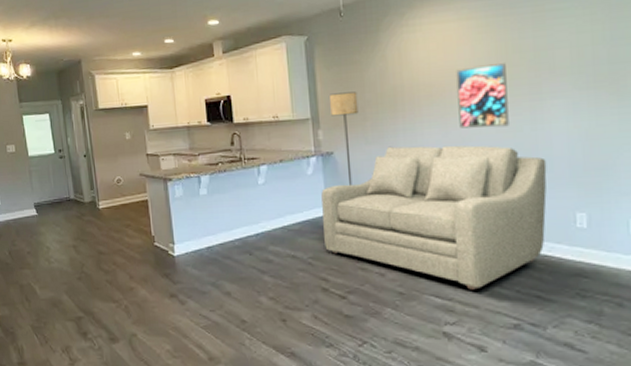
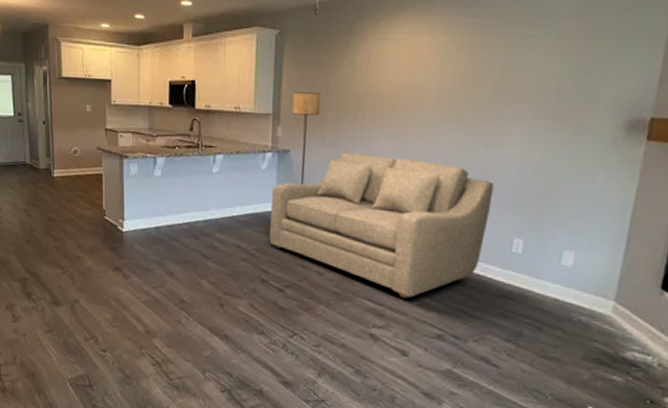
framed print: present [456,63,509,129] -> none [416,83,471,147]

